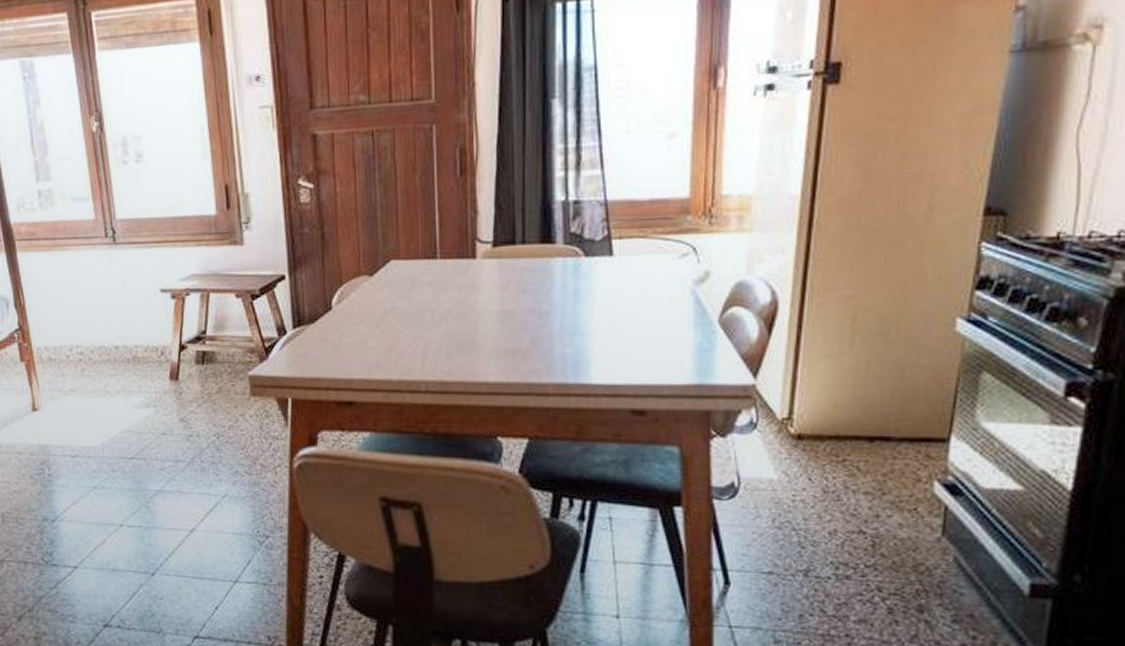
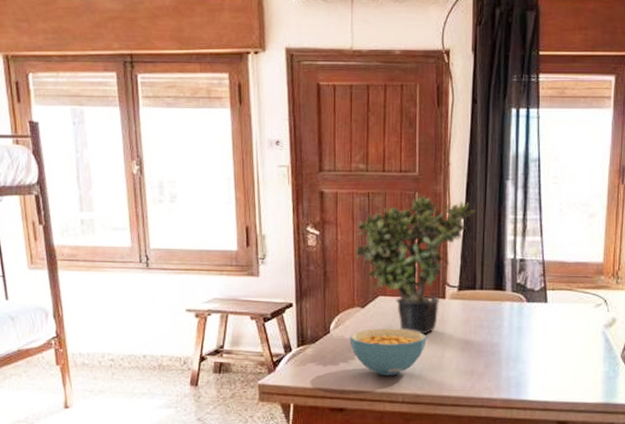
cereal bowl: none [356,299,454,359] -> present [349,328,427,375]
potted plant: none [358,128,511,305] -> present [355,194,475,334]

